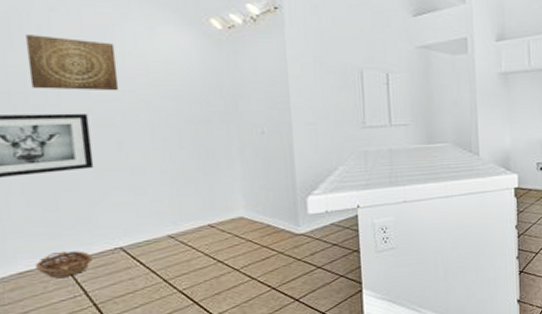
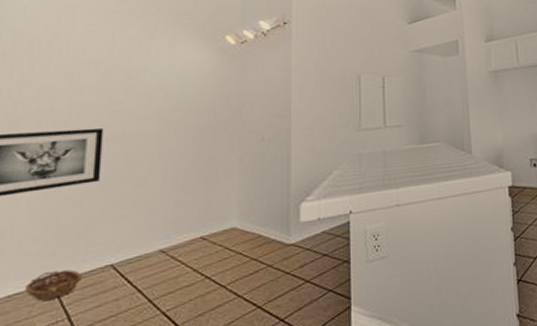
wall art: present [24,35,120,91] -> none [58,58,138,107]

